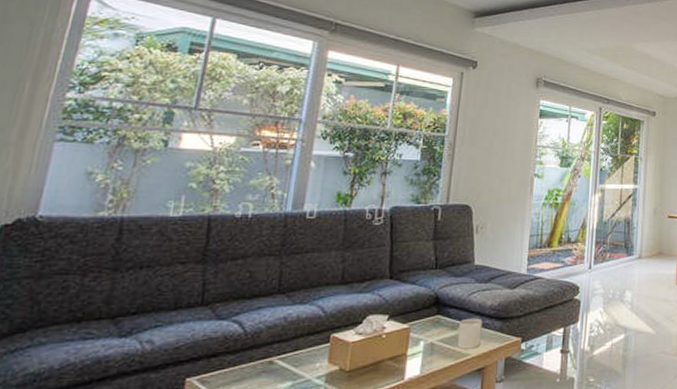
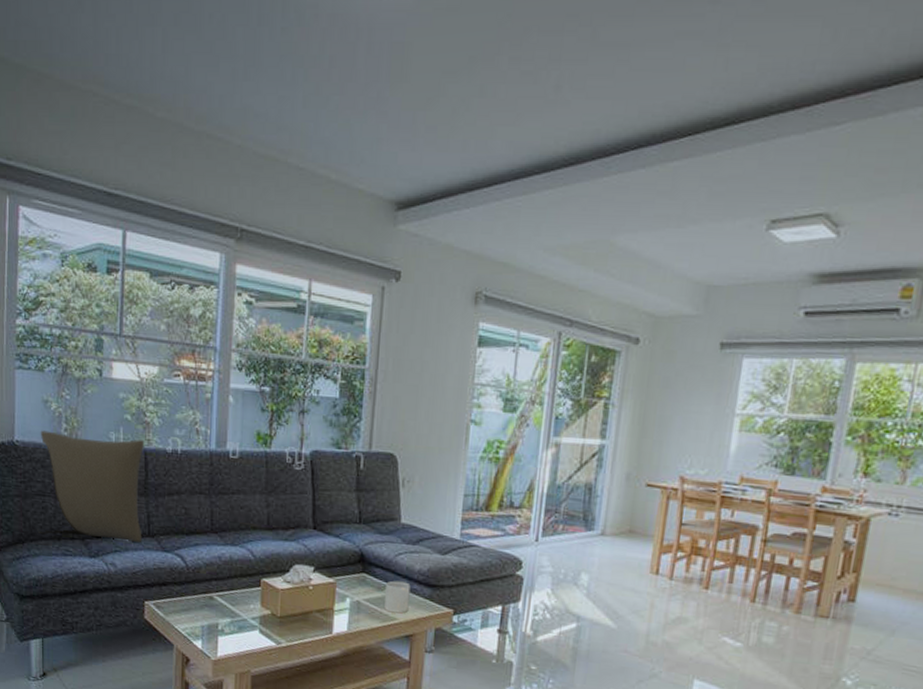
pillow: none [50,203,211,317] -> present [38,430,145,542]

